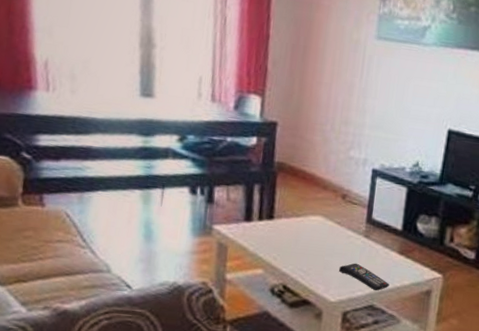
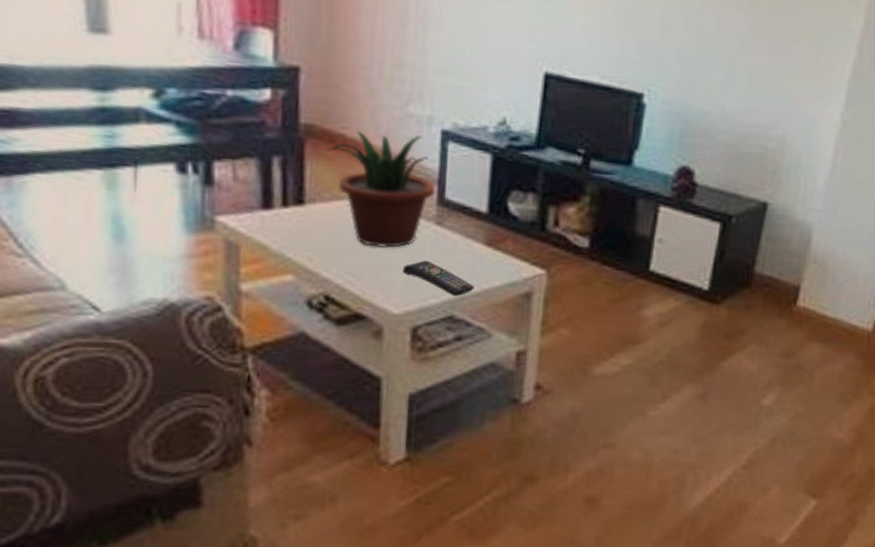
potted plant: none [292,167,366,253] -> present [327,130,436,248]

